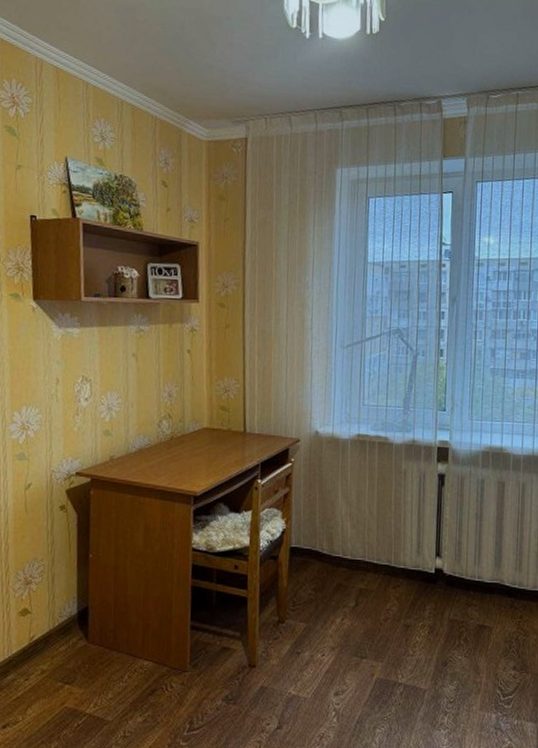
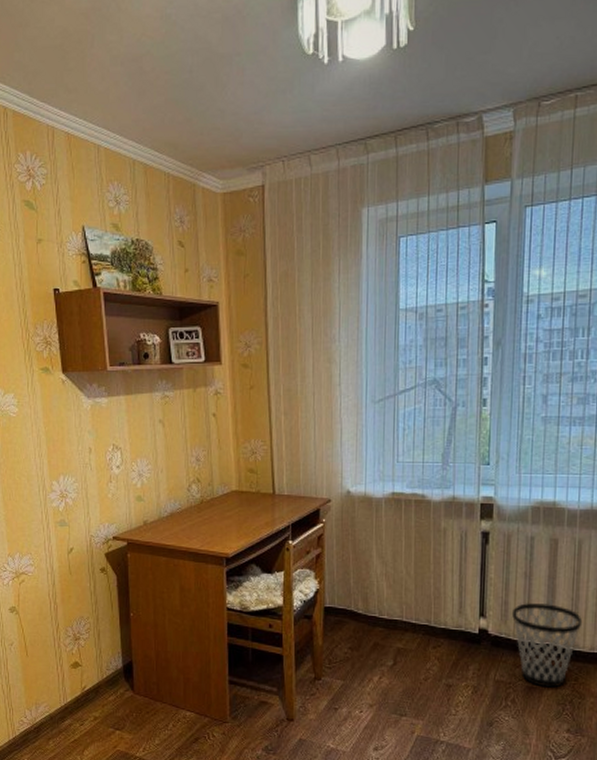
wastebasket: none [465,543,526,626] -> present [512,603,583,688]

